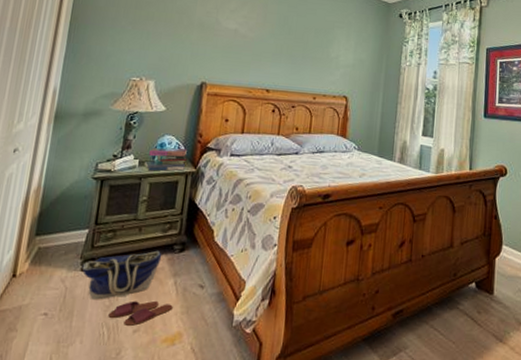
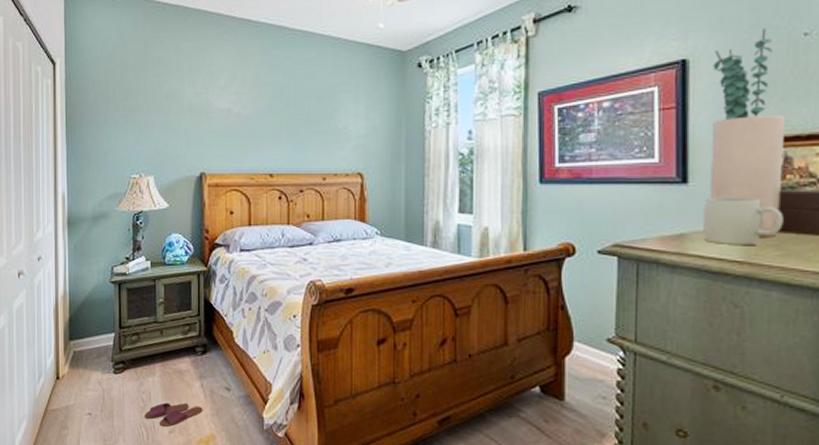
tote bag: present [82,250,162,300] -> none [114,352,186,401]
books: present [144,147,187,171] -> none [155,247,197,272]

